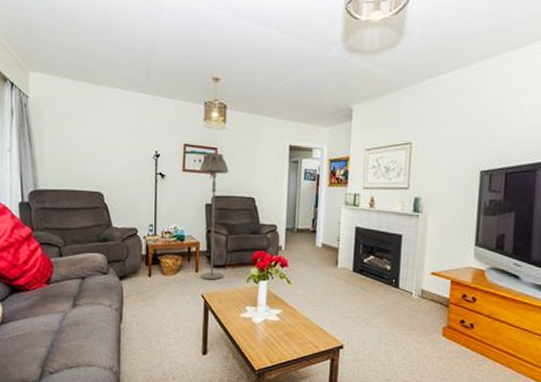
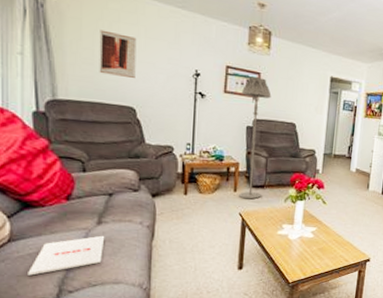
magazine: none [16,318,79,356] -> present [28,235,105,276]
wall art: none [71,121,103,164] -> present [99,29,137,78]

